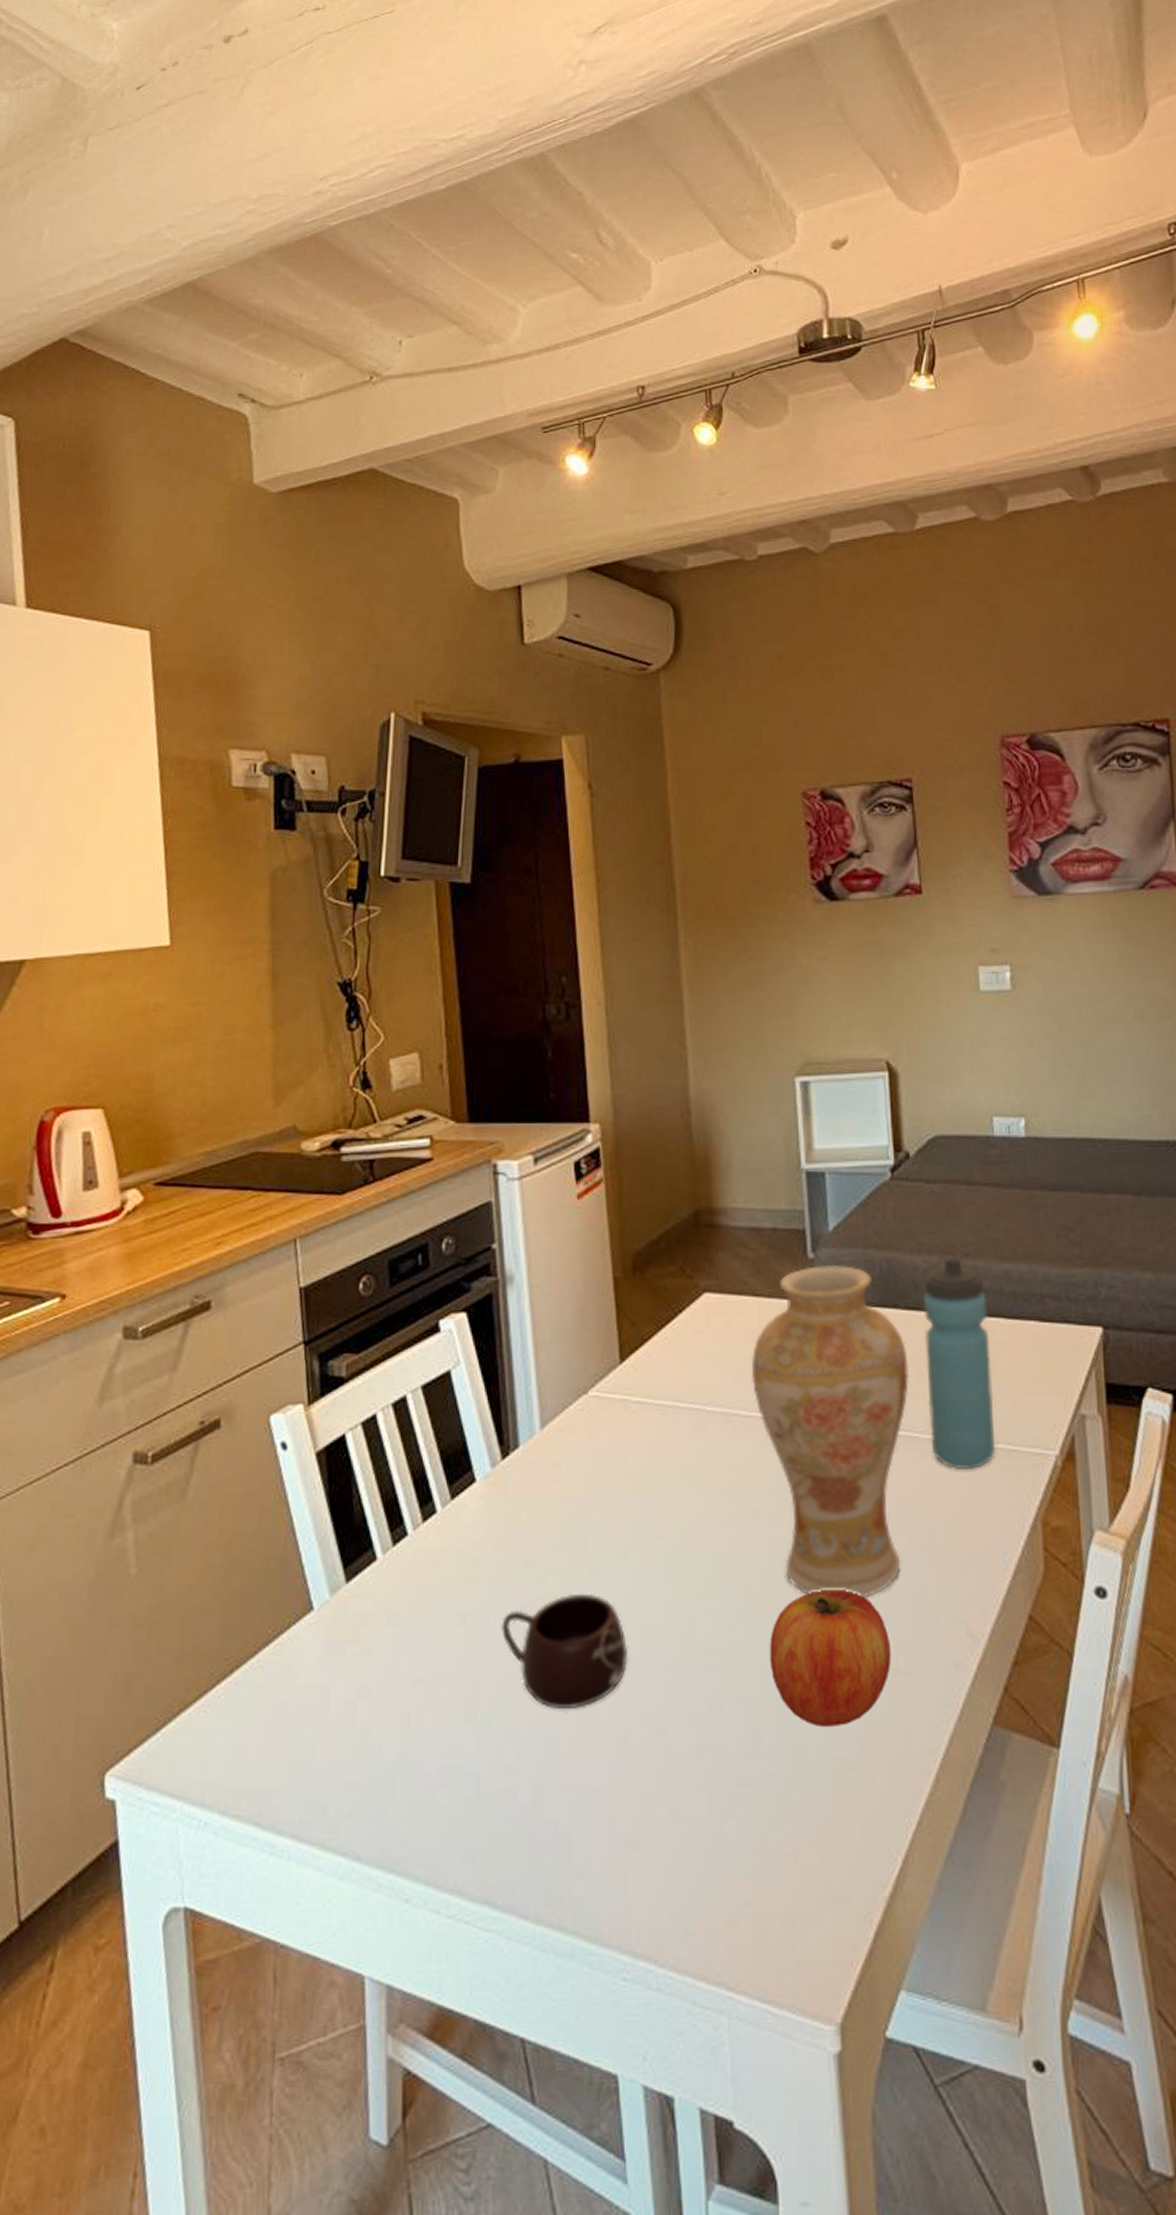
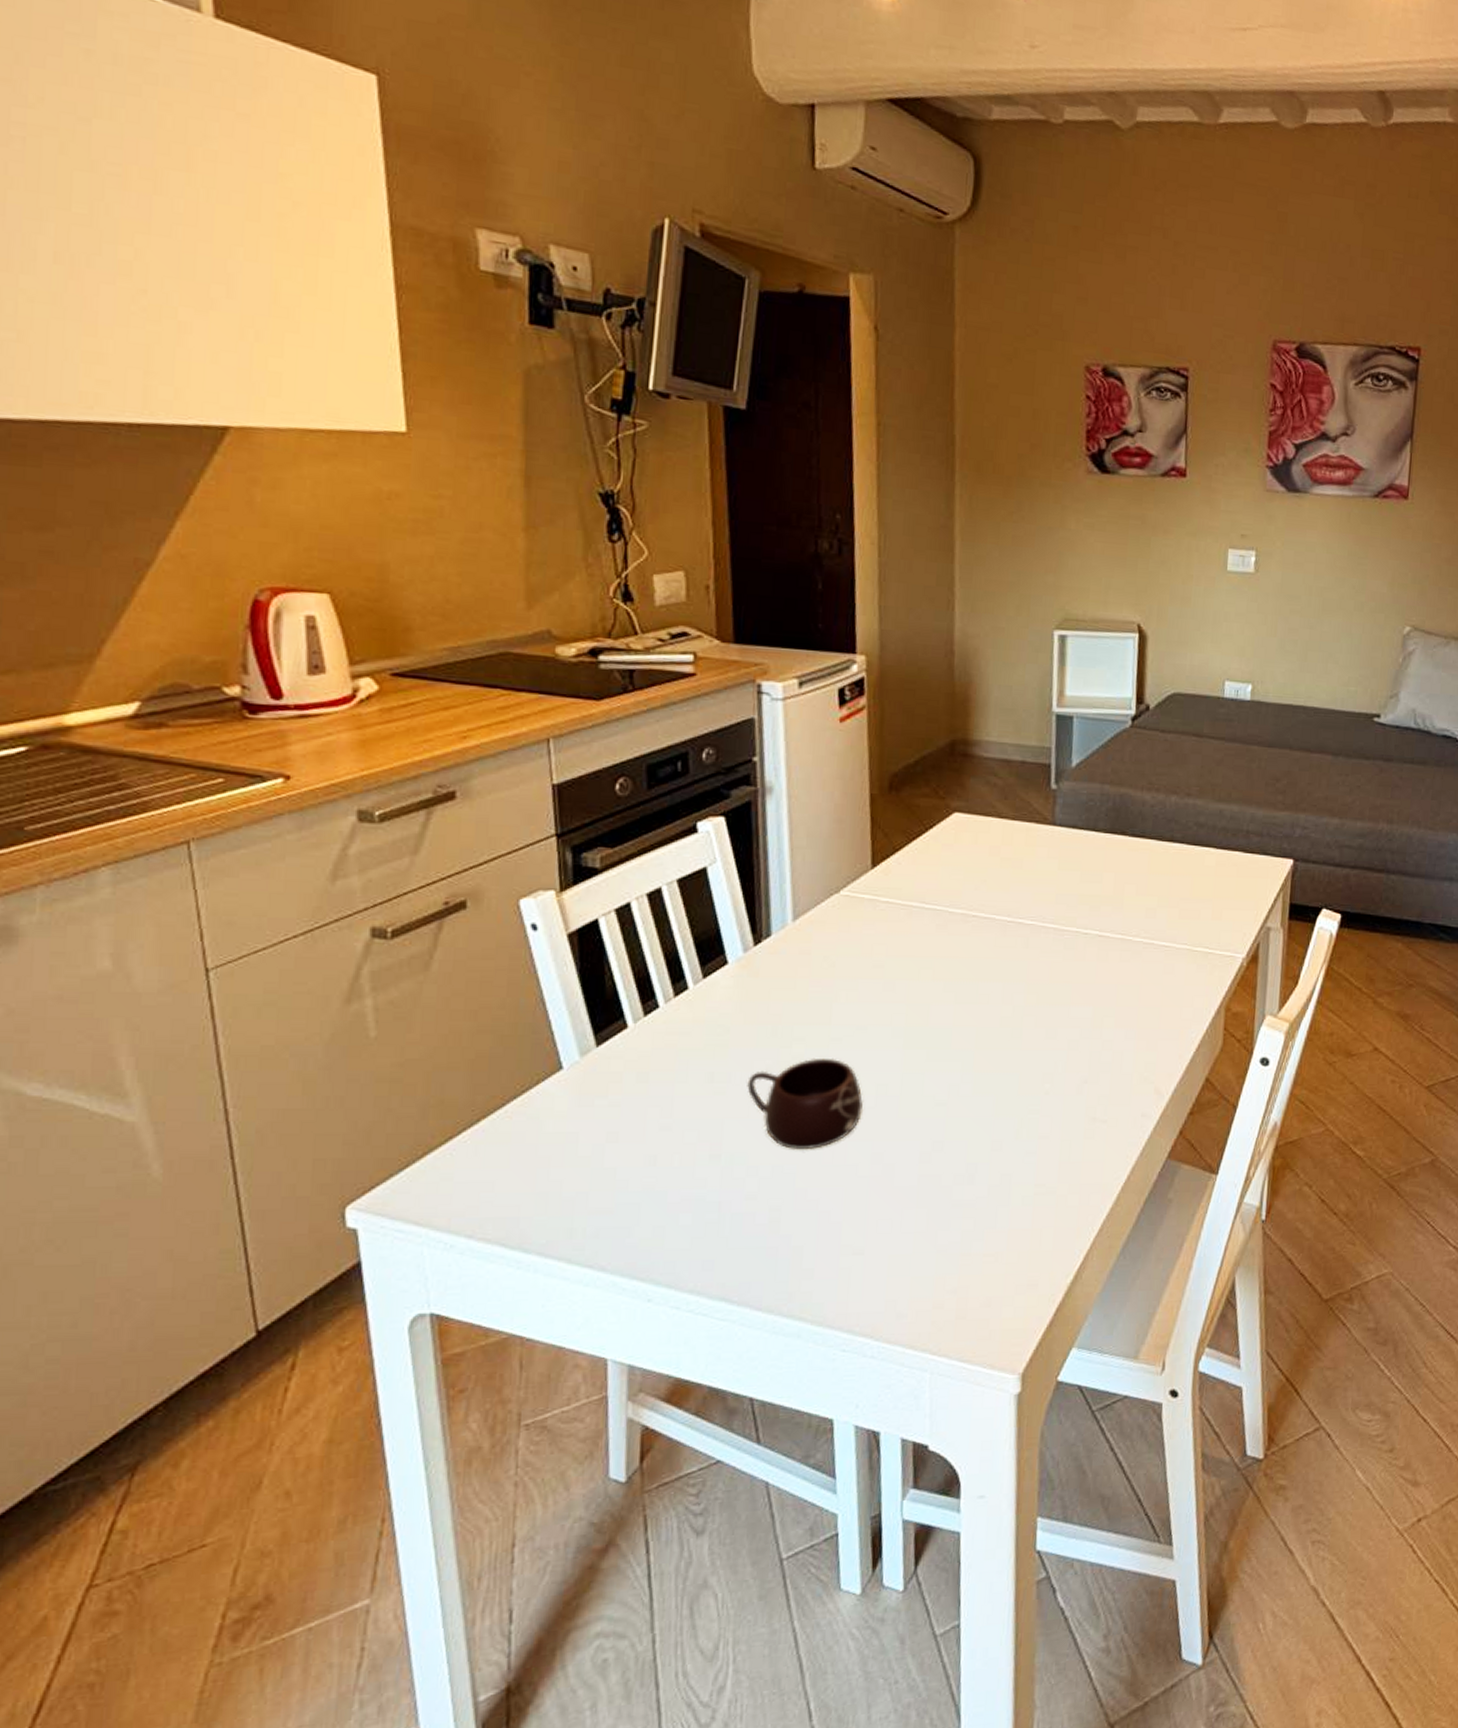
vase: present [751,1264,909,1599] -> none [991,795,1130,1064]
apple: present [769,1590,892,1726] -> none [987,1057,1091,1161]
water bottle: present [922,1256,996,1469] -> none [1141,795,1202,966]

